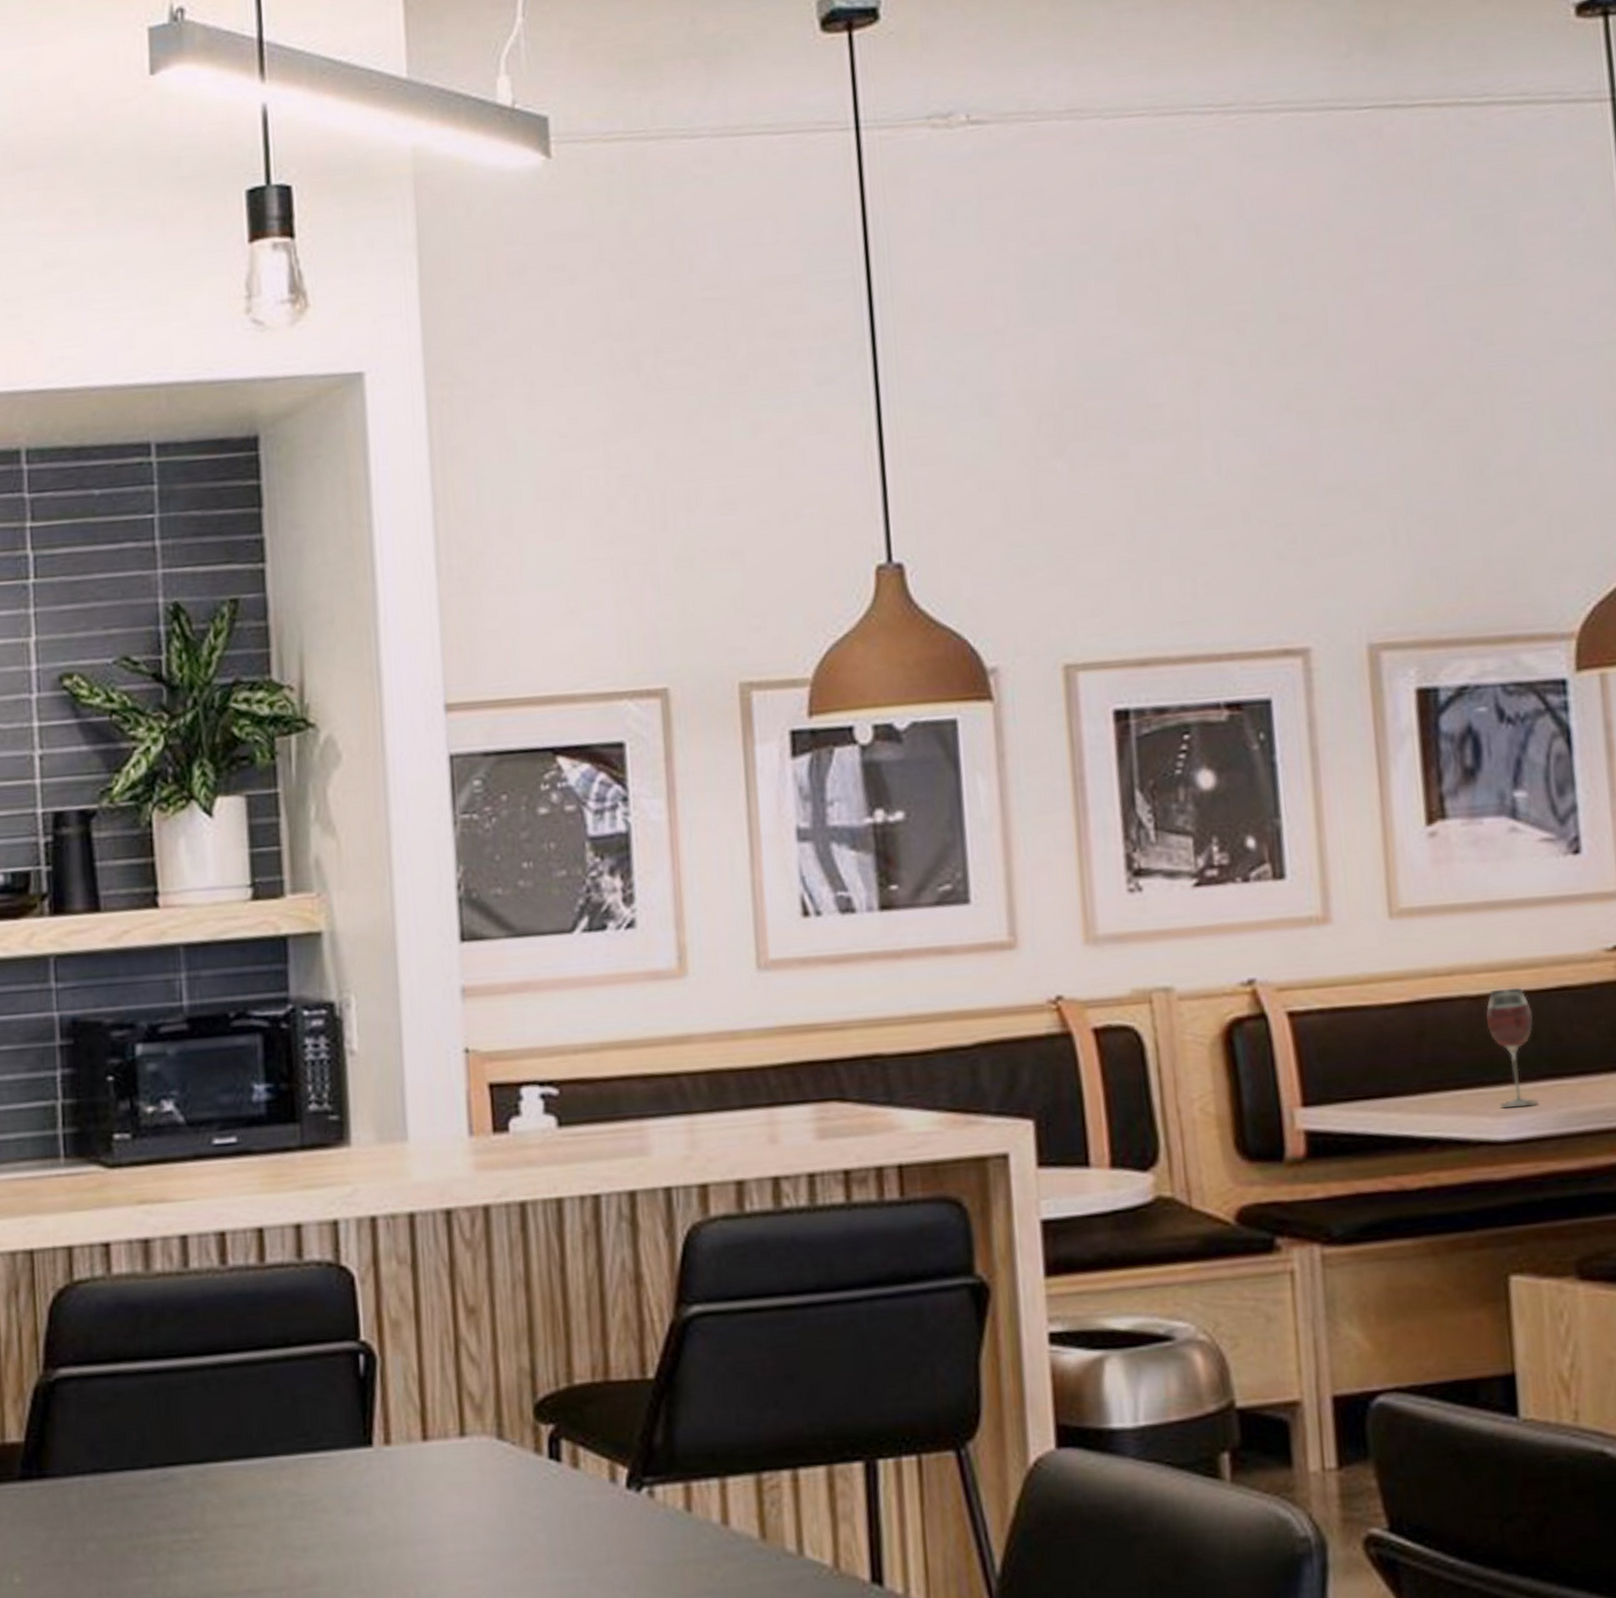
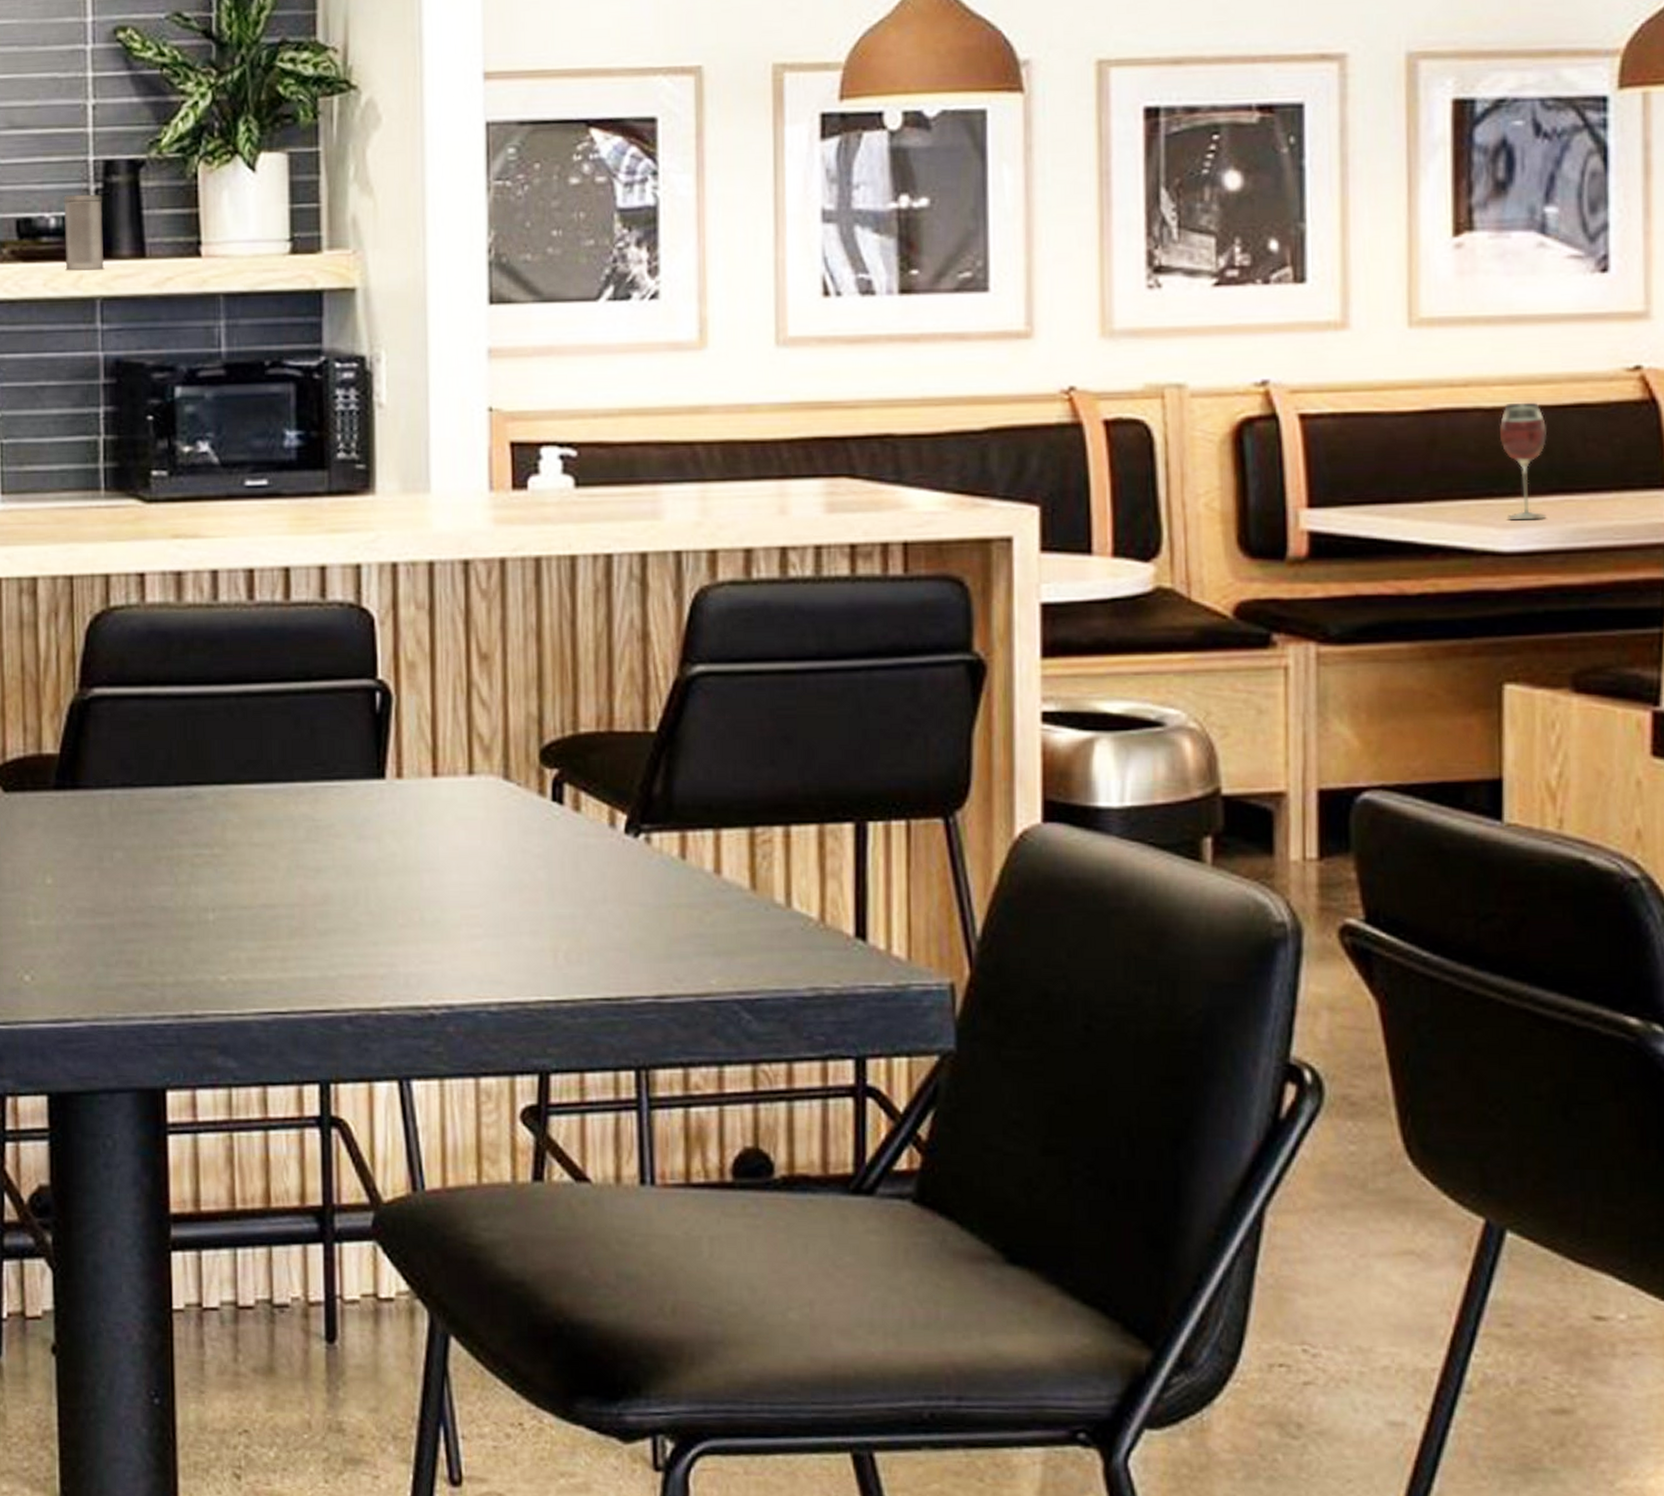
canister: none [12,847,58,929] -> present [64,194,105,271]

